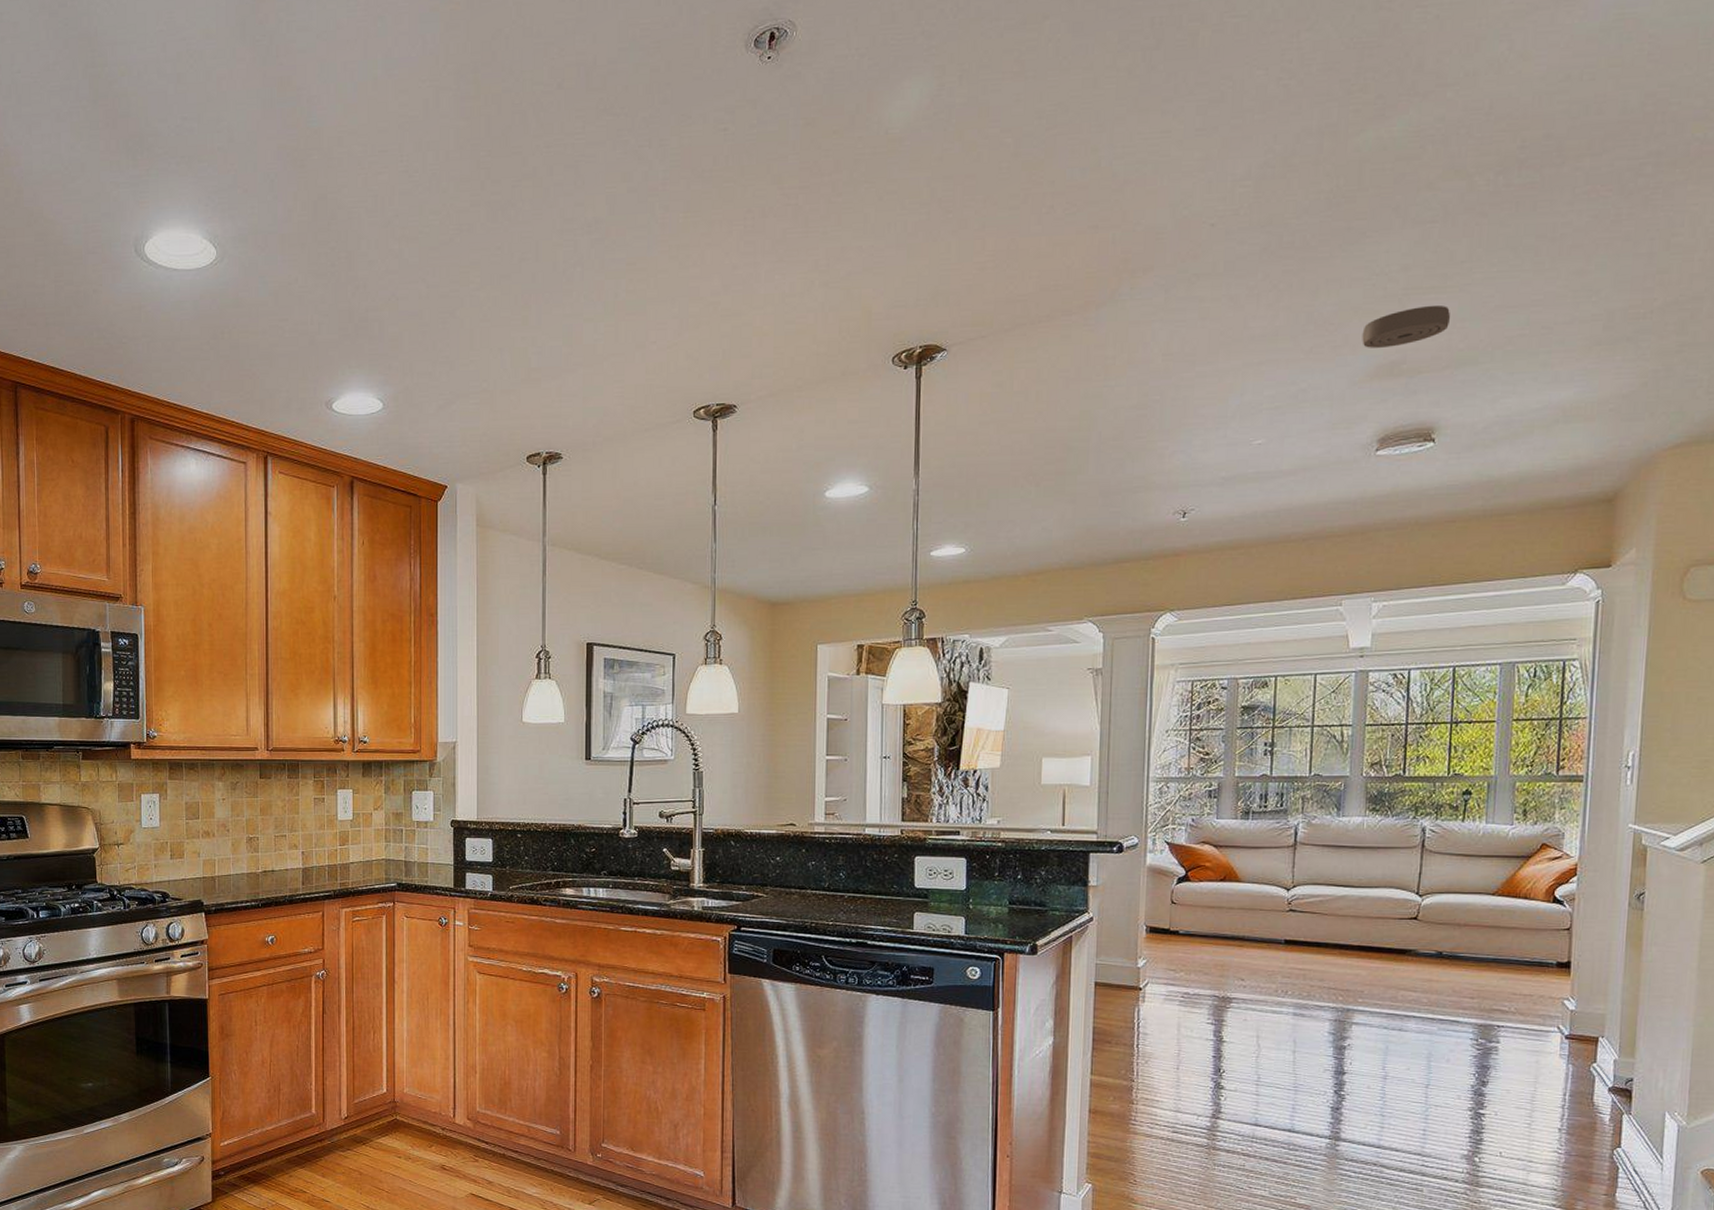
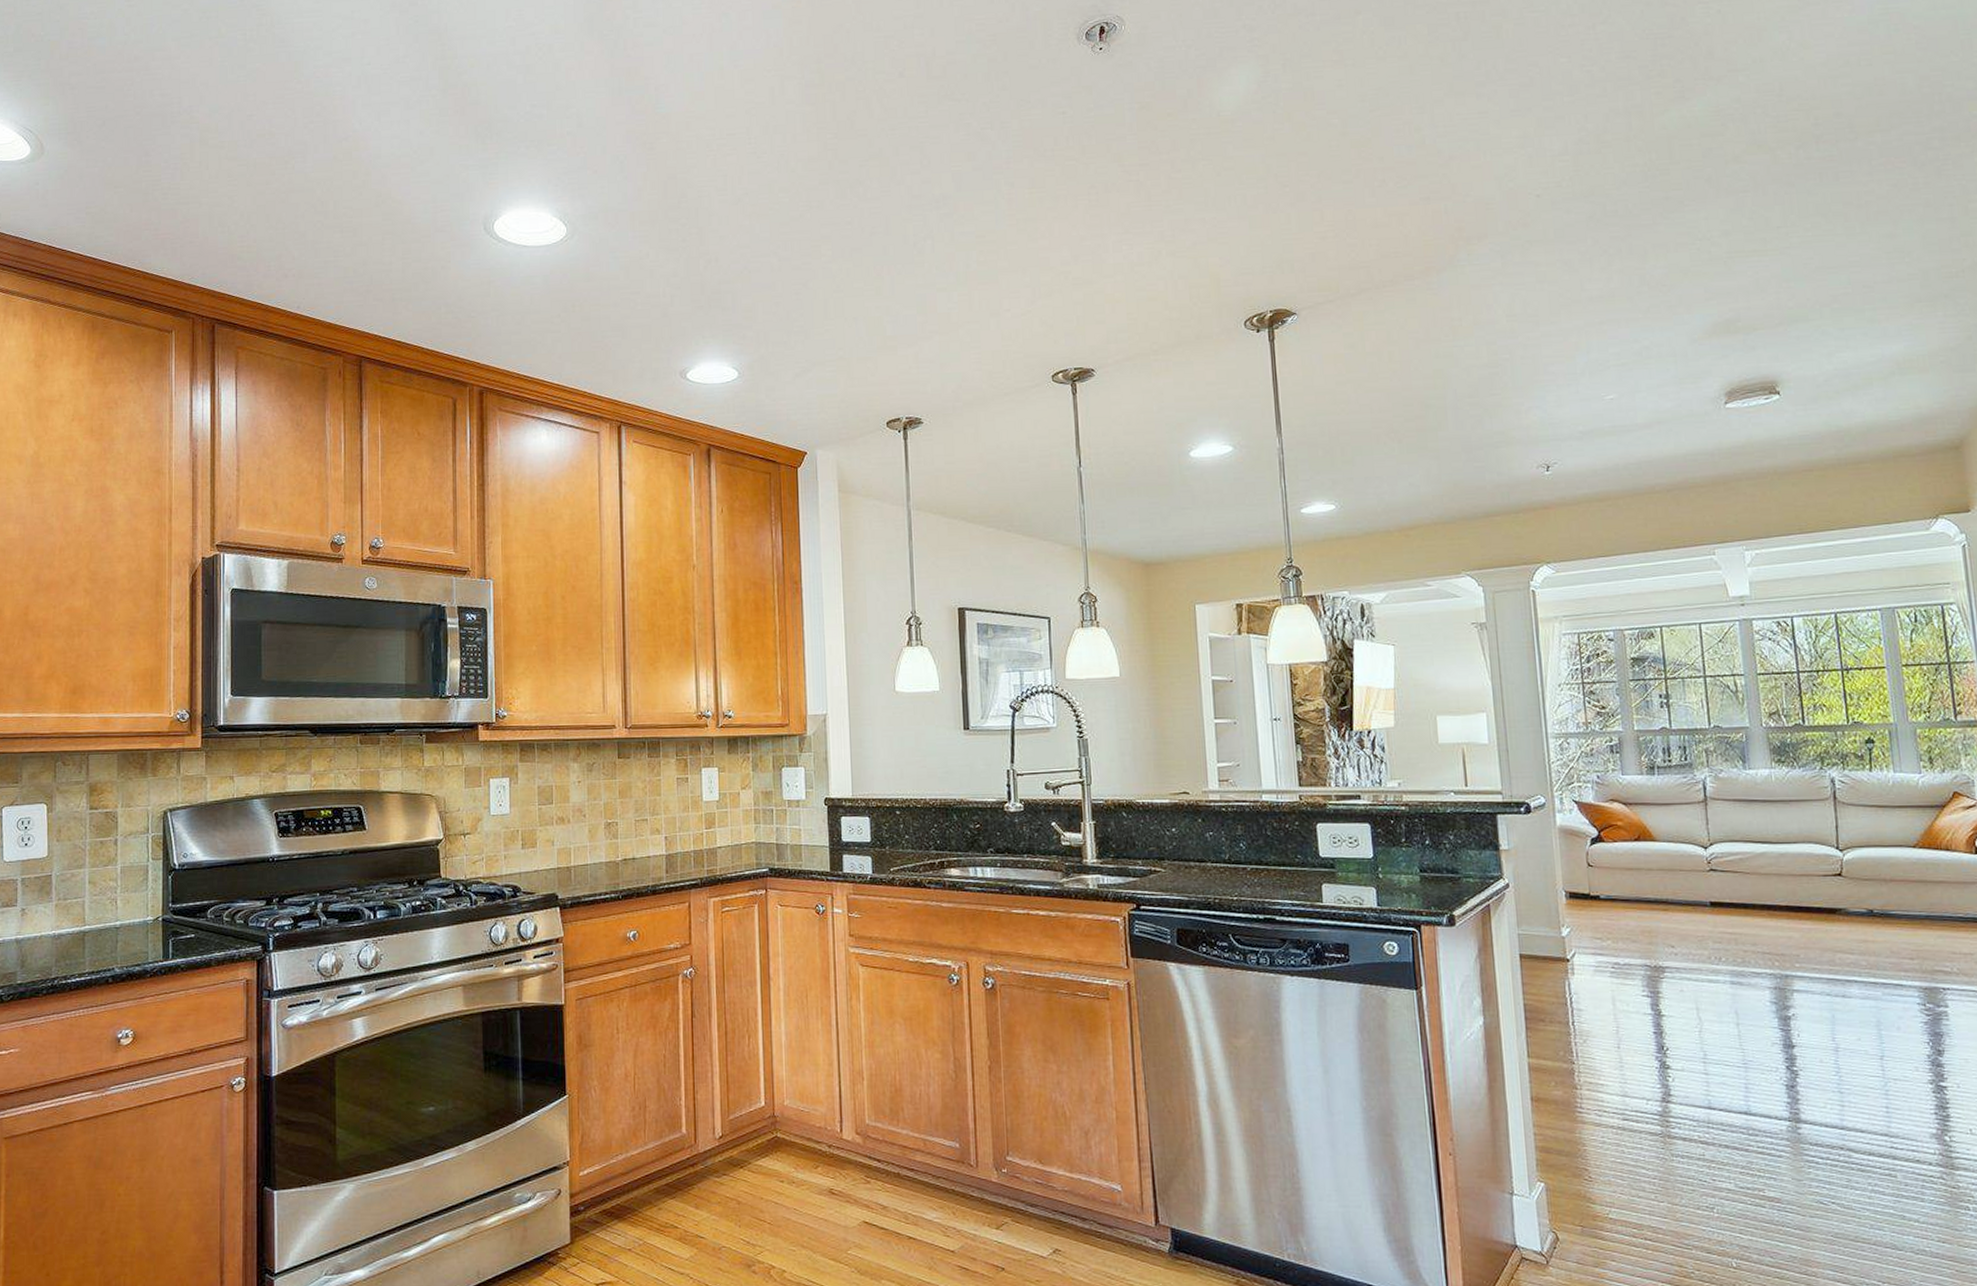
smoke detector: present [1362,306,1450,348] -> none [1694,267,1776,307]

